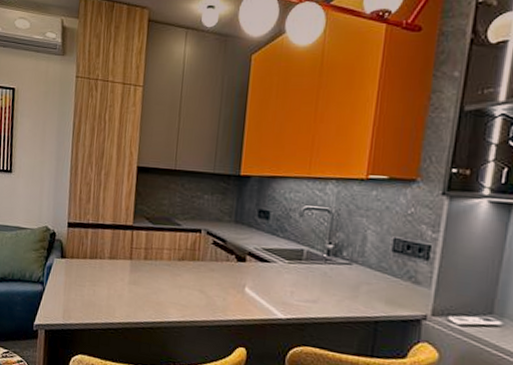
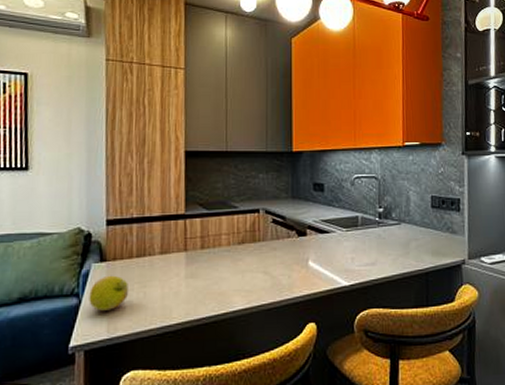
fruit: none [50,270,82,301] -> present [89,275,128,311]

